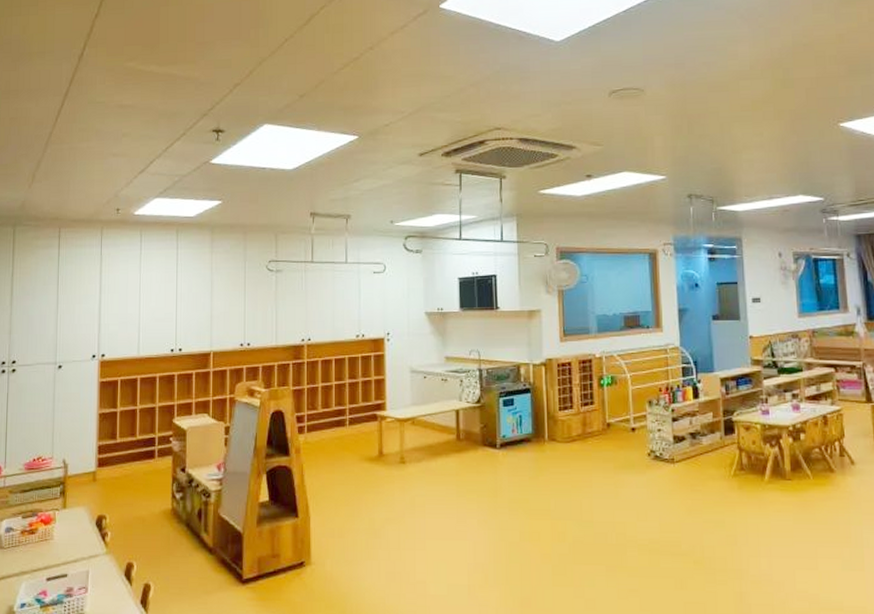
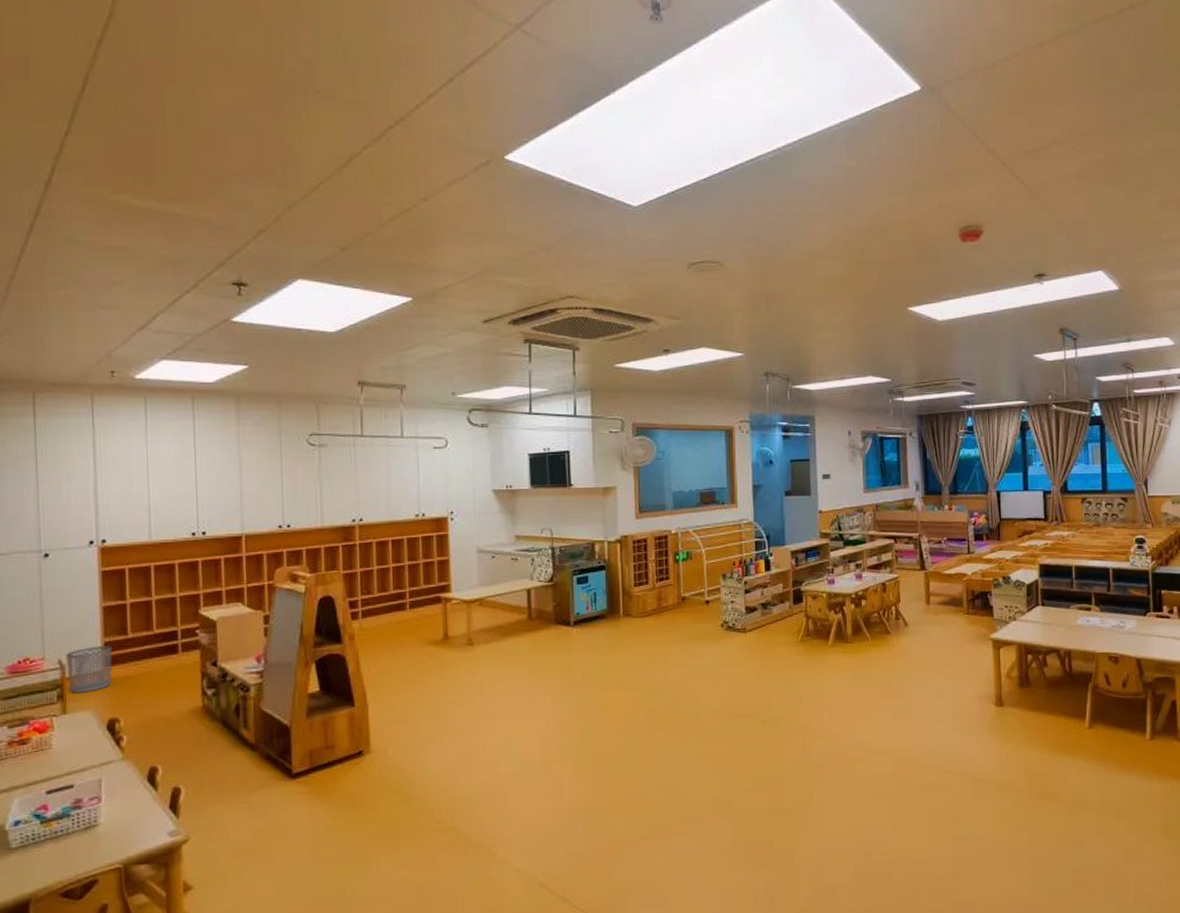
waste bin: none [69,449,104,490] -> present [66,646,113,693]

